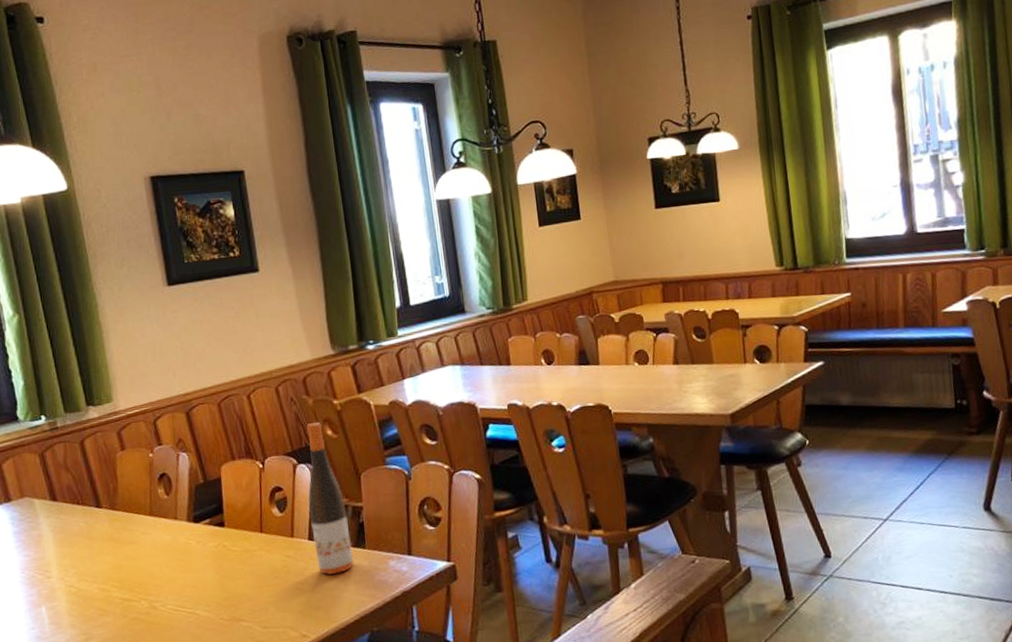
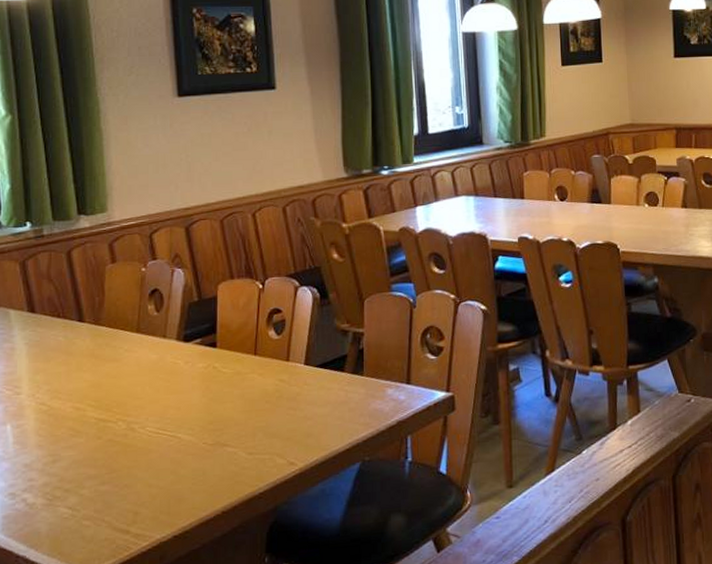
wine bottle: present [307,422,354,576] -> none [308,245,350,402]

